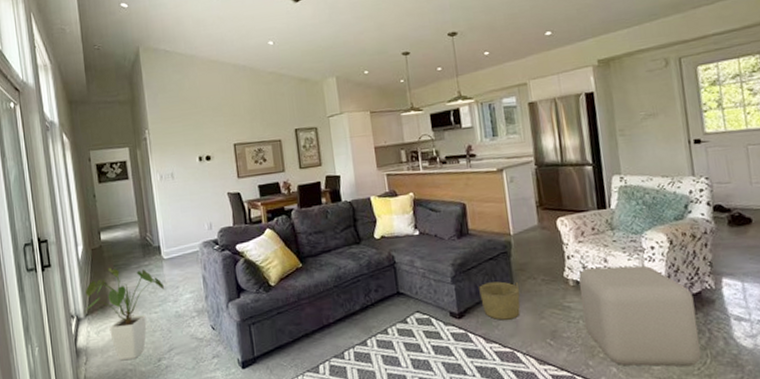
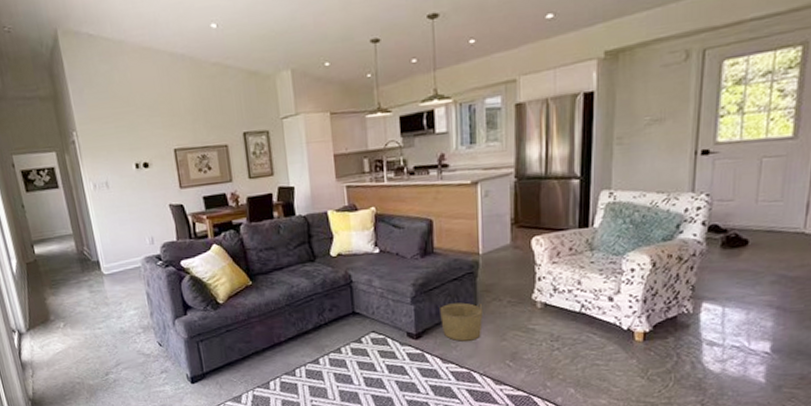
house plant: present [85,267,164,360] -> none [24,282,107,373]
cube: present [579,265,701,367] -> none [547,288,667,389]

